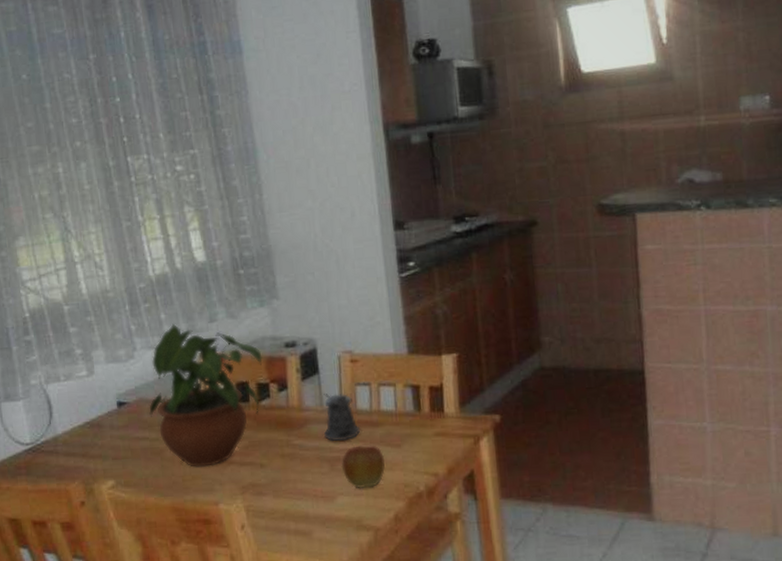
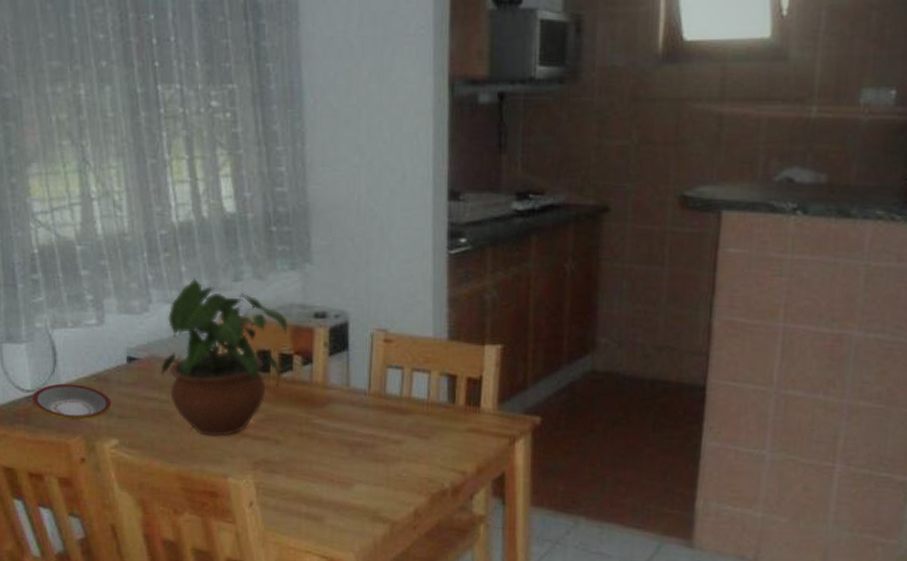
plate: none [32,432,106,467] -> present [32,383,112,420]
pepper shaker: present [323,394,360,442] -> none [348,373,387,426]
apple: present [341,445,385,489] -> none [362,432,410,479]

